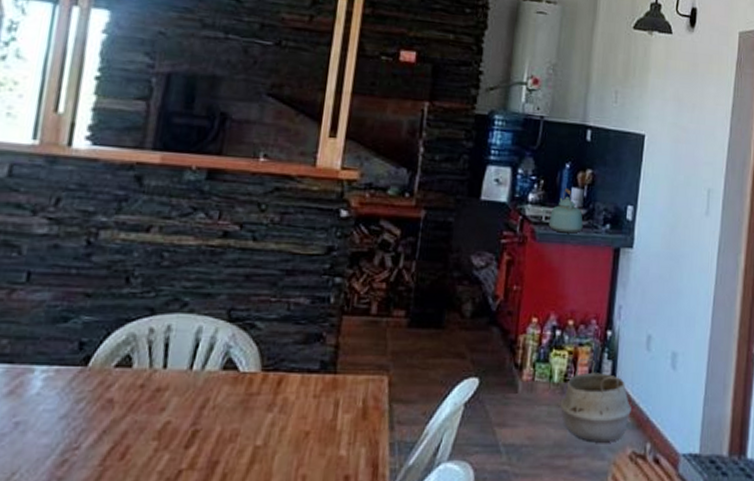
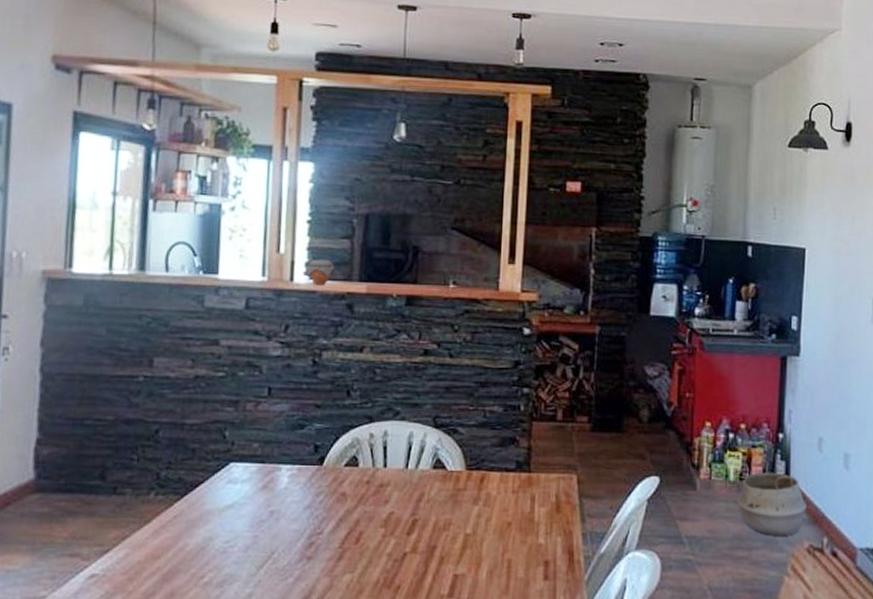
jar: none [87,121,125,154] -> present [305,259,335,287]
kettle: present [548,187,583,234] -> none [715,301,749,344]

